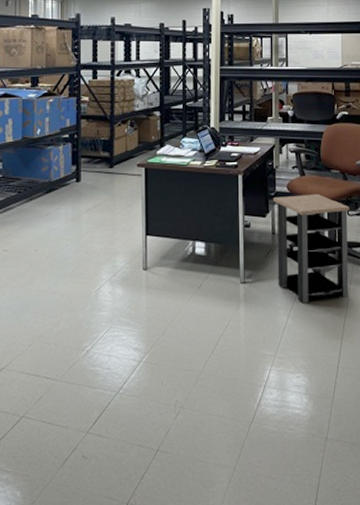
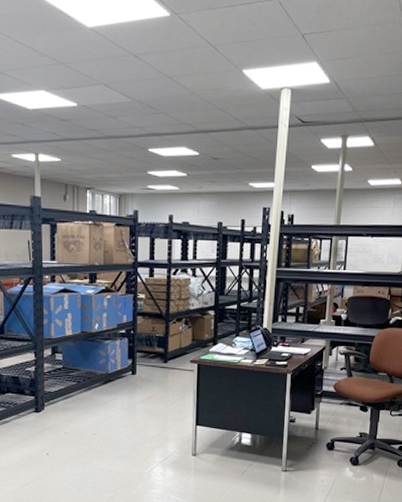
side table: present [273,194,350,304] -> none [317,394,393,491]

